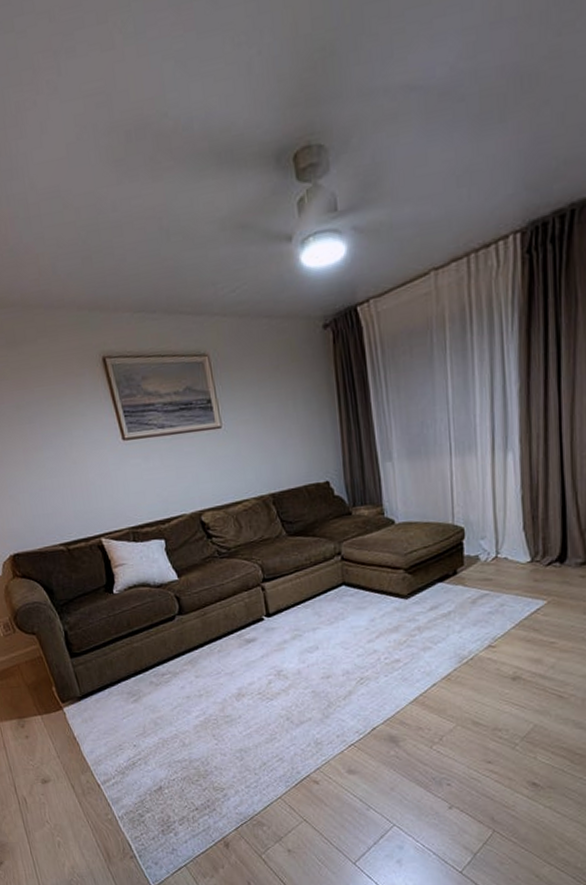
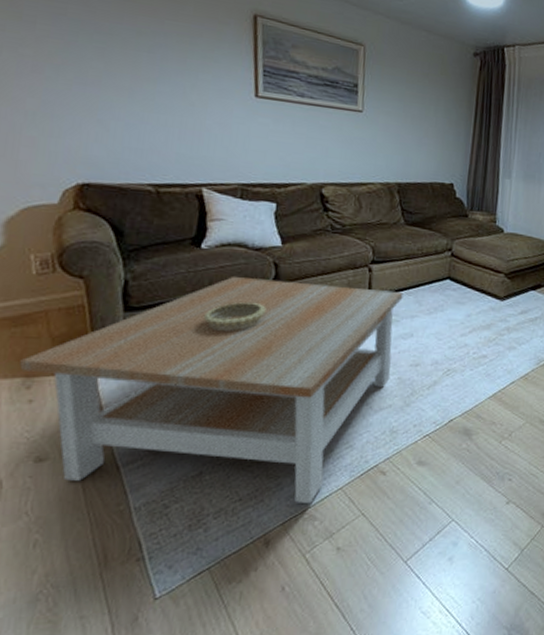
coffee table: none [12,605,305,812] -> present [20,277,403,504]
decorative bowl: none [130,636,179,666] -> present [204,302,266,332]

